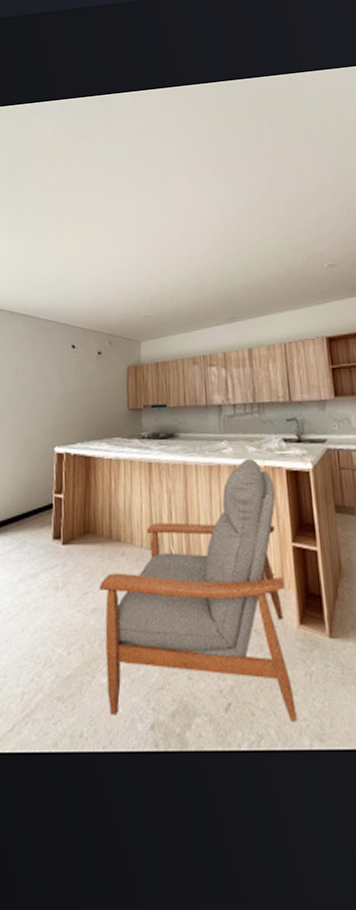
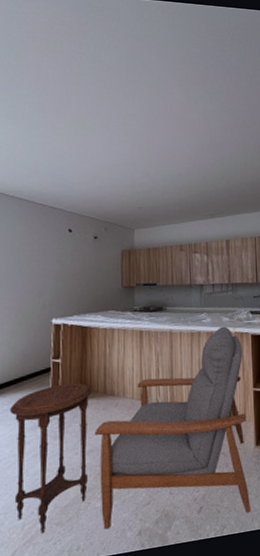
side table: none [12,523,96,709] -> present [10,383,92,534]

